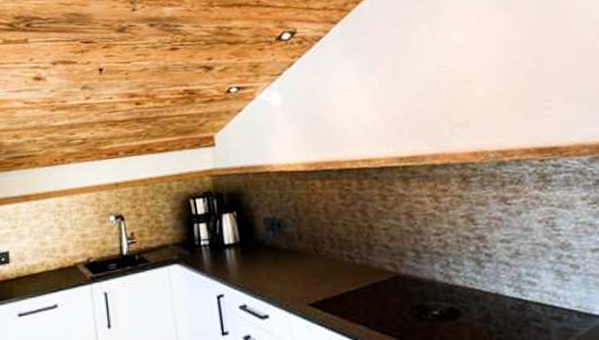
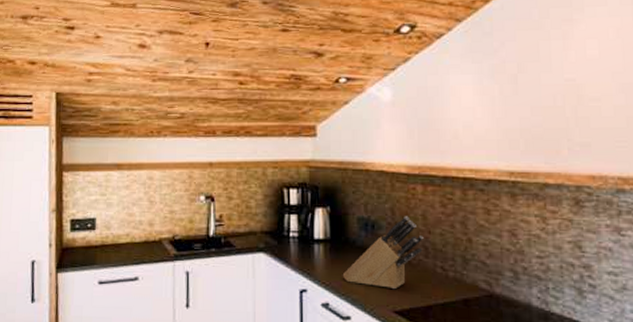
knife block: none [255,211,329,283] -> present [342,216,424,289]

